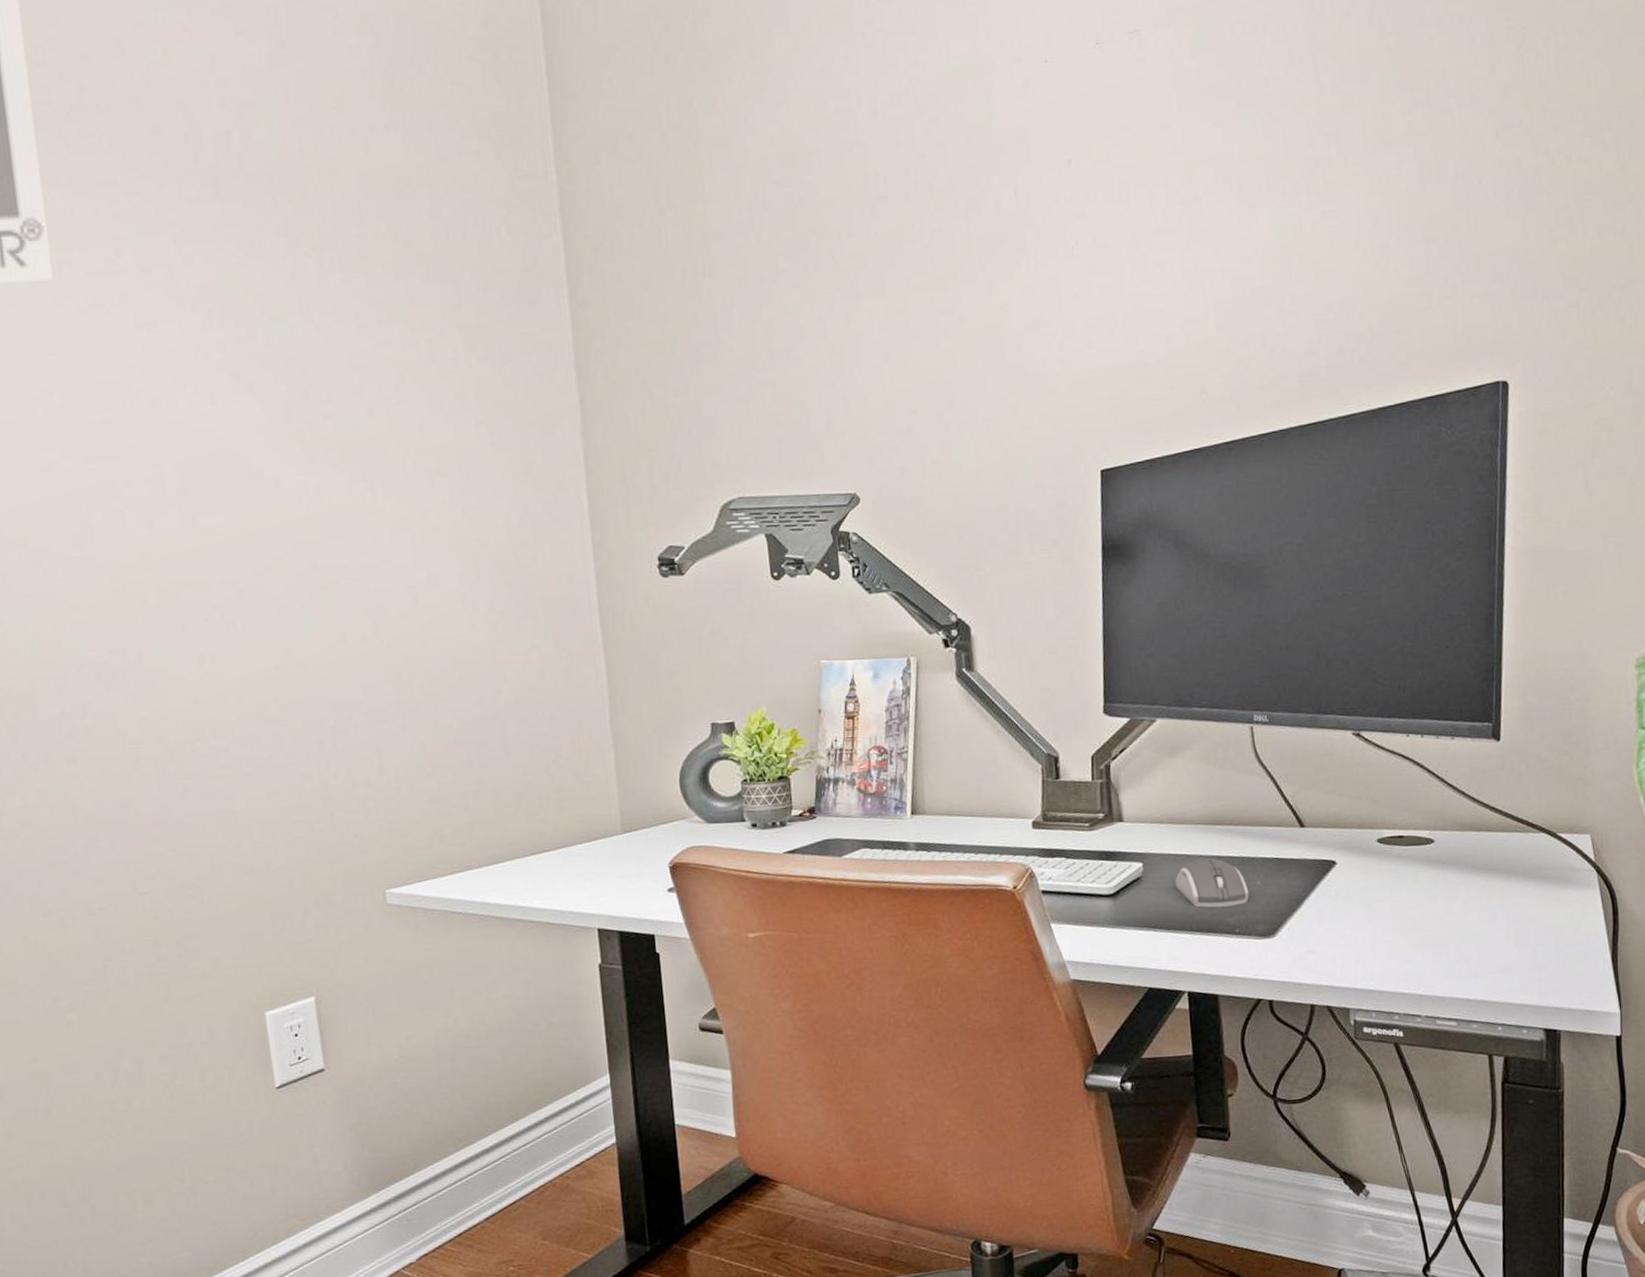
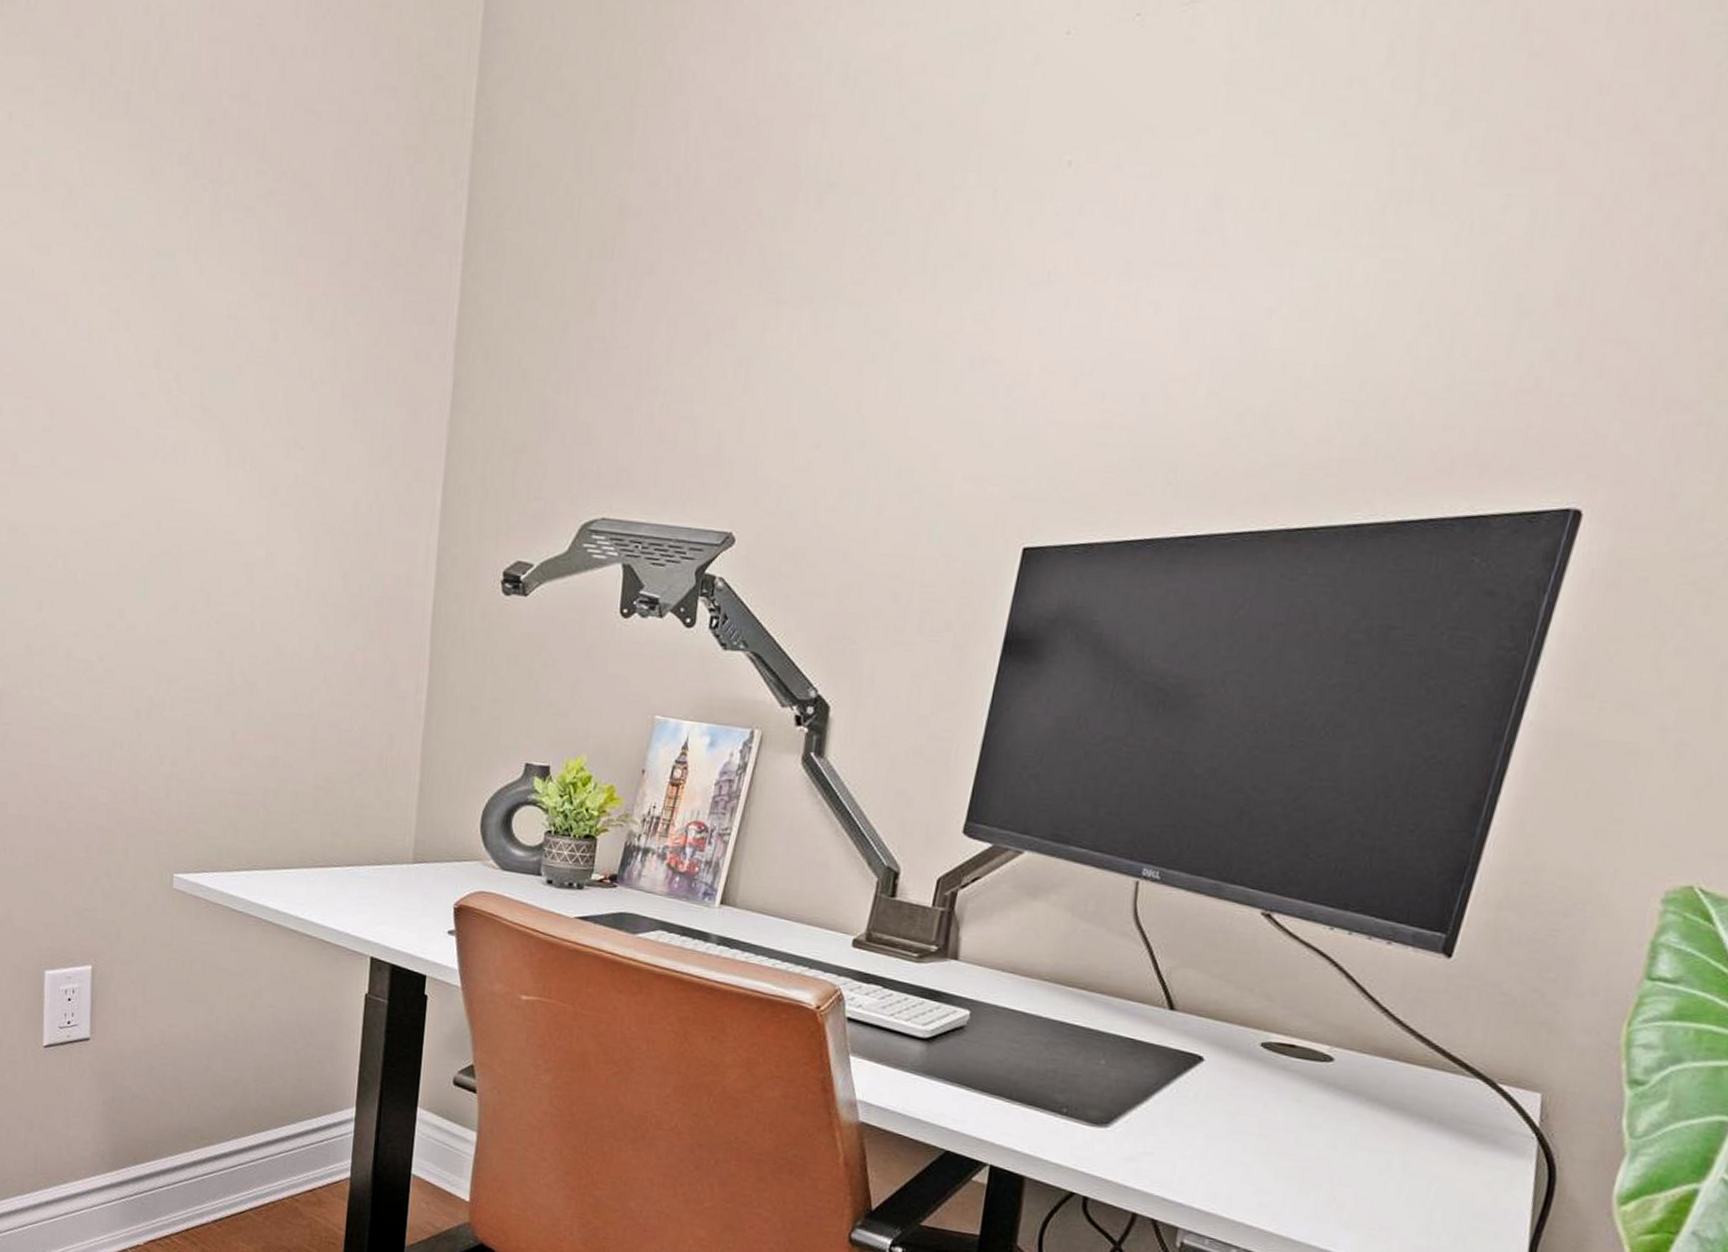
computer mouse: present [1175,857,1249,908] -> none [1003,1020,1089,1083]

